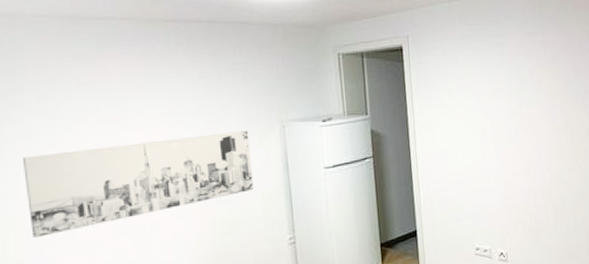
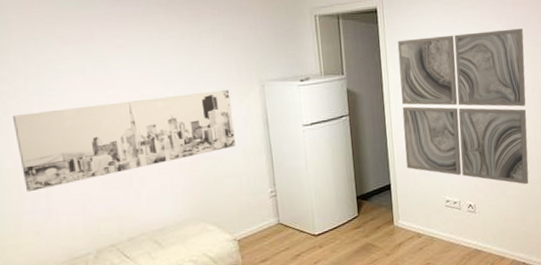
wall art: none [423,67,564,232] -> present [397,28,529,185]

